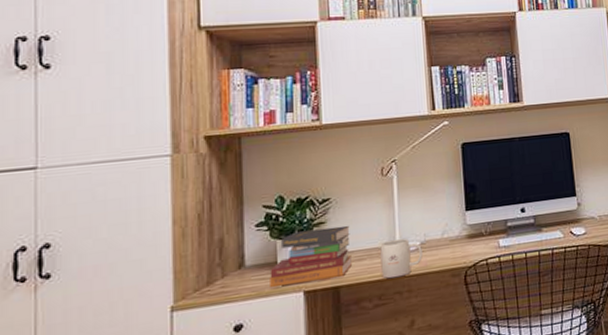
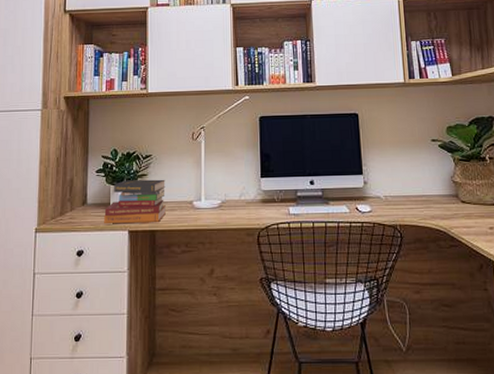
mug: present [380,238,423,279] -> none [188,195,223,230]

